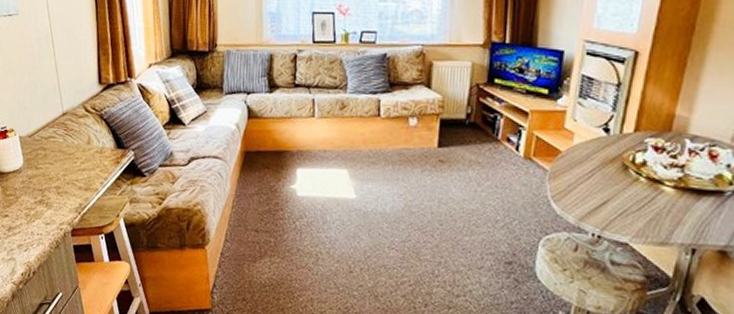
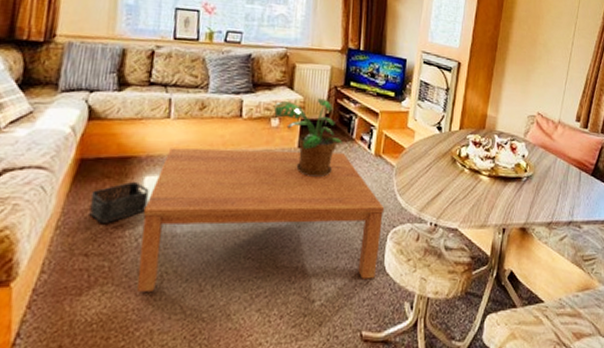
storage bin: none [256,172,301,206] -> present [89,181,149,223]
coffee table: none [297,144,536,284] -> present [136,148,385,291]
potted plant: none [411,97,488,179] -> present [273,98,344,178]

